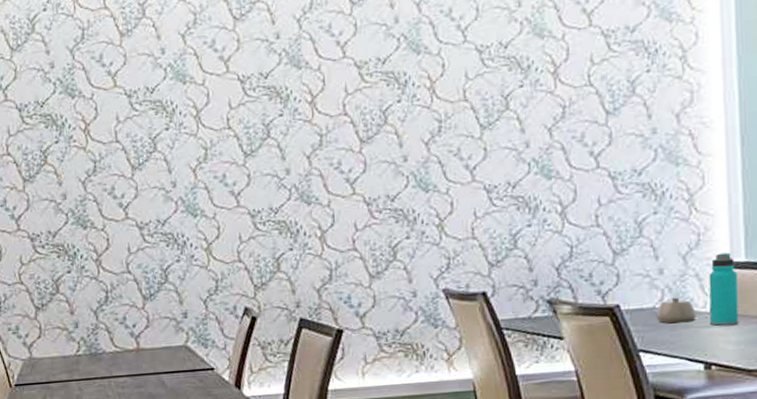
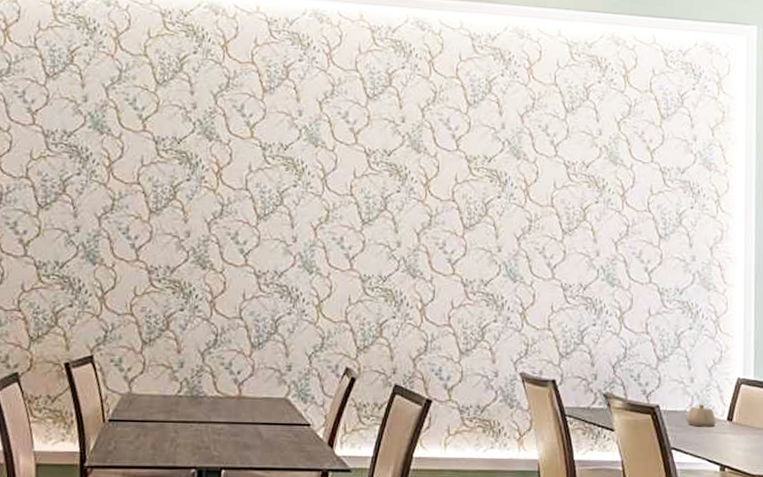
water bottle: present [708,252,739,327] -> none [726,370,747,434]

